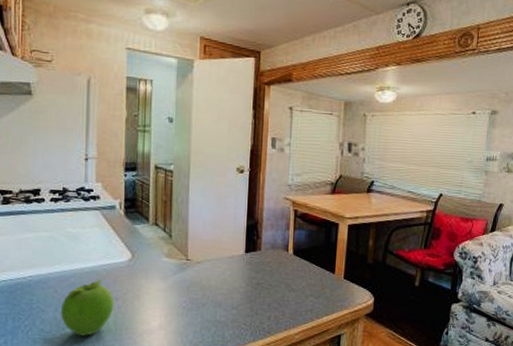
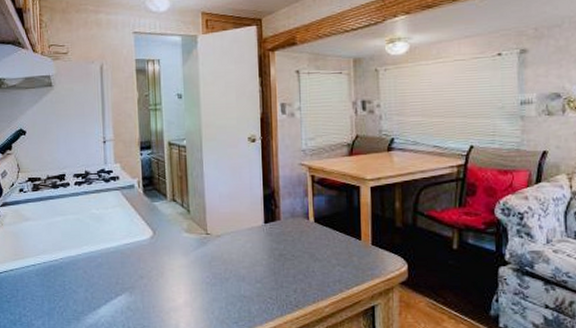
fruit: present [60,279,114,336] -> none [90,257,140,315]

